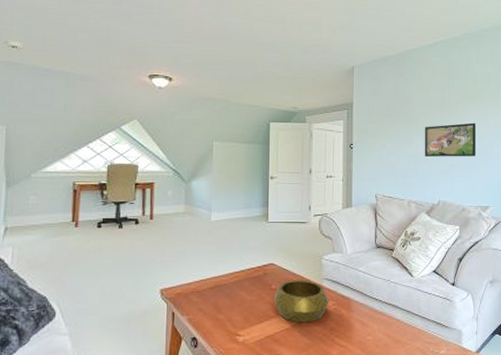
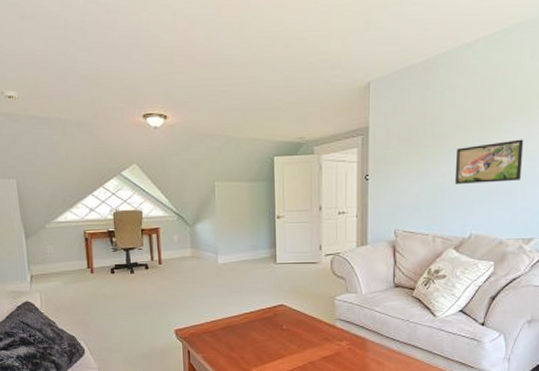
decorative bowl: present [273,280,329,323] -> none [284,320,342,362]

